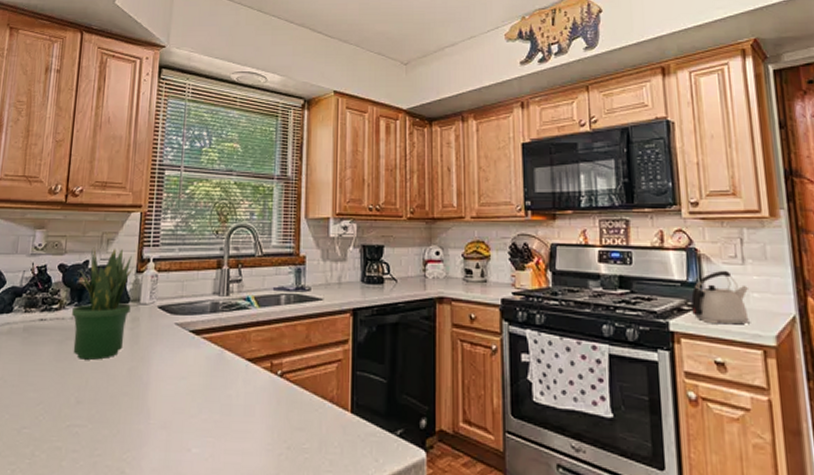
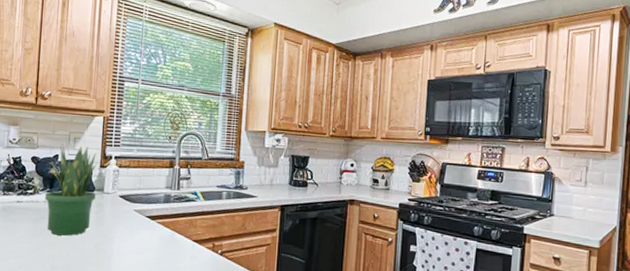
kettle: present [691,270,749,324] -> none [542,190,586,231]

